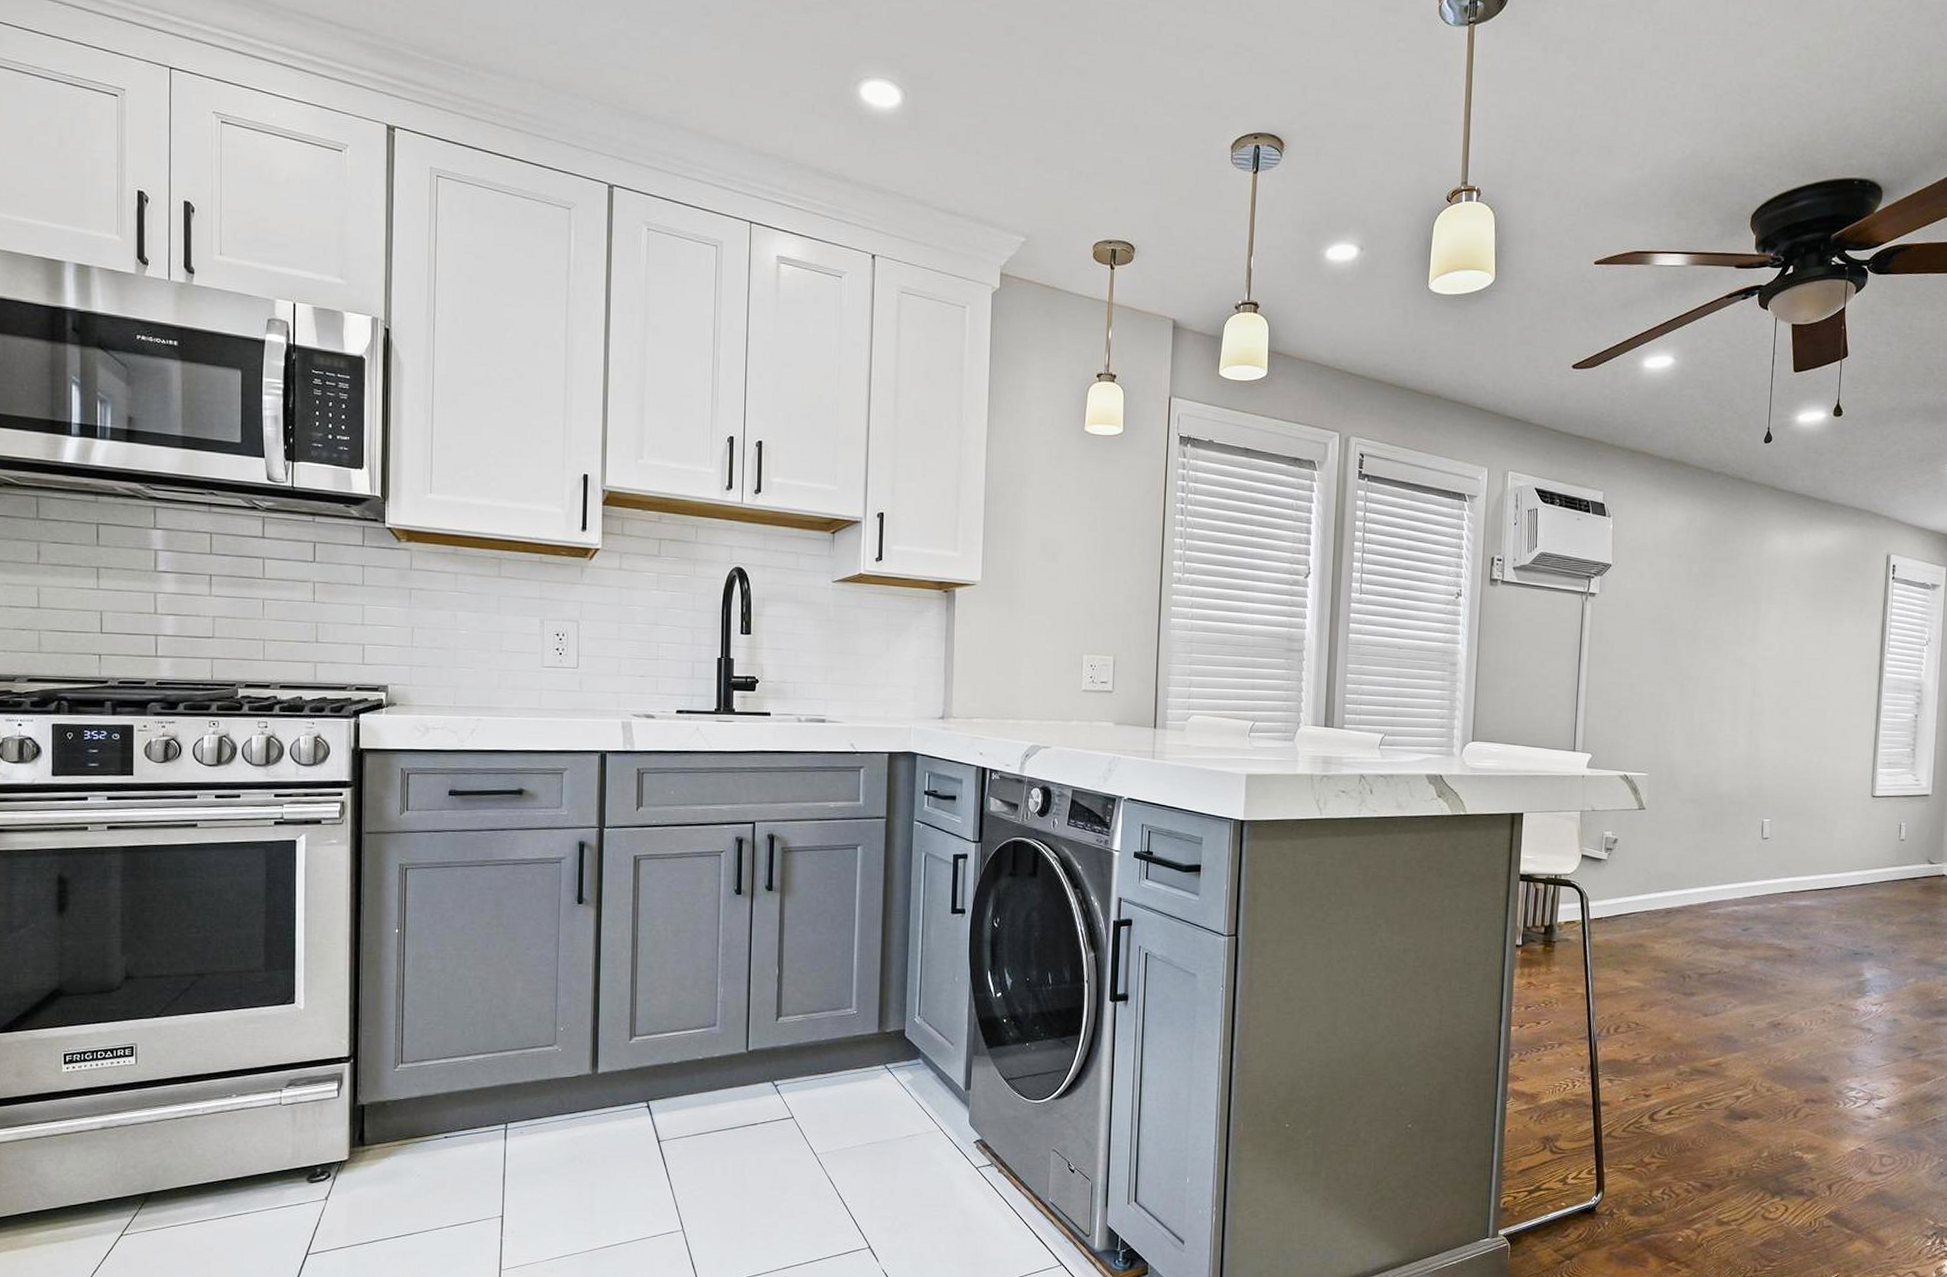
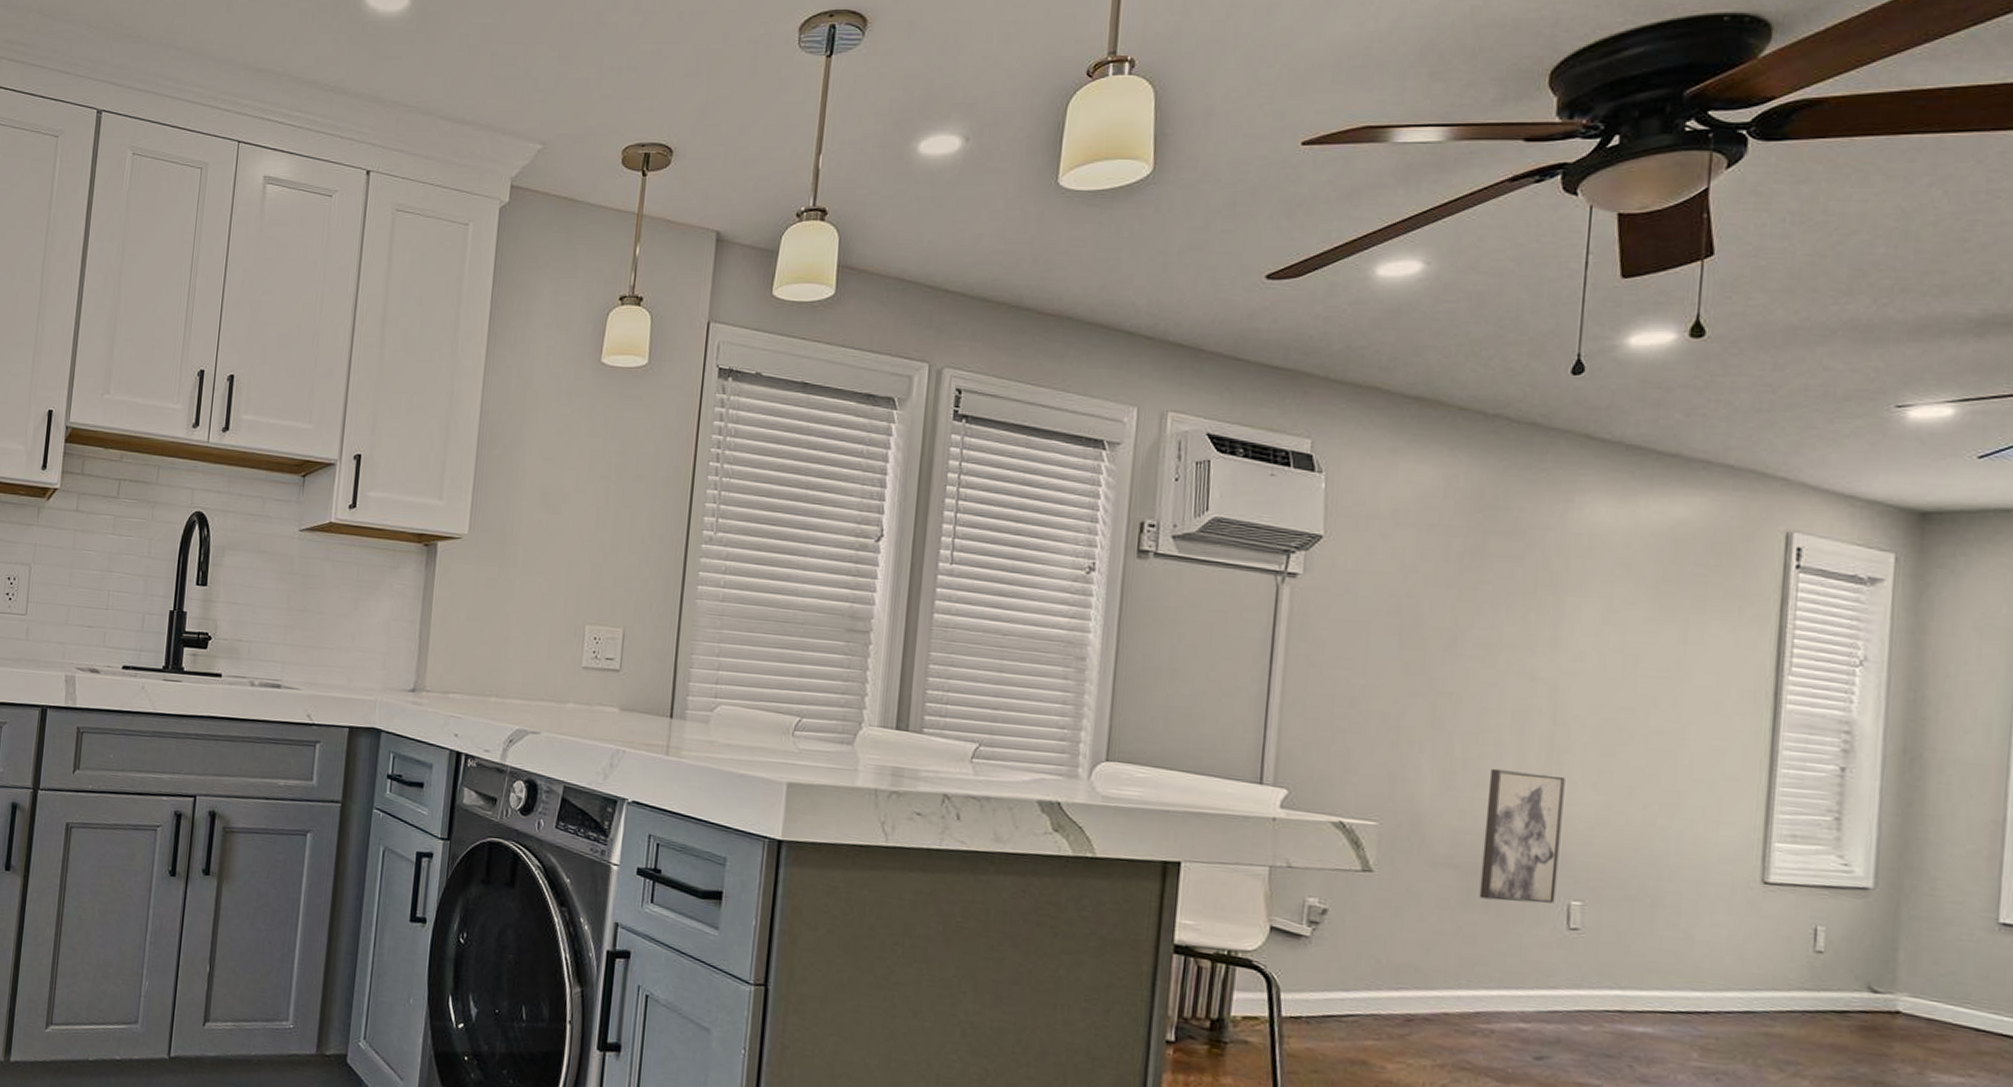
wall art: none [1710,729,1761,823] -> present [1479,768,1565,904]

